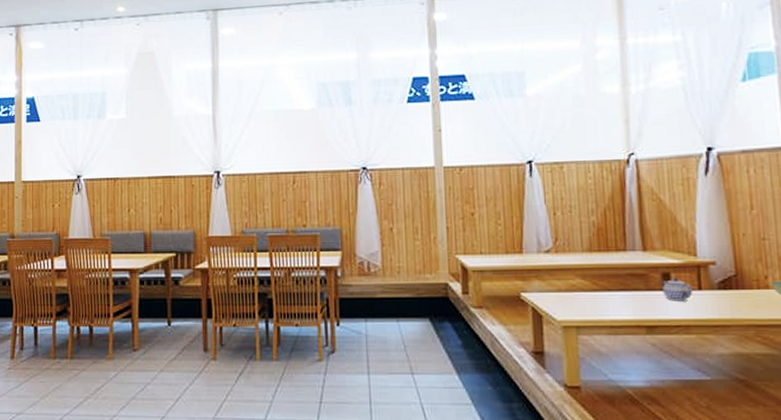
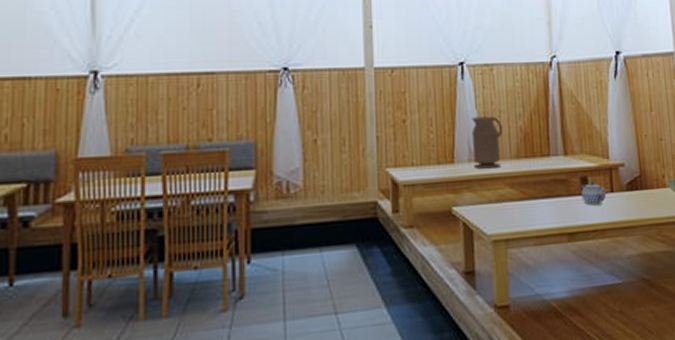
water jug: none [539,211,573,260] -> present [471,116,502,169]

